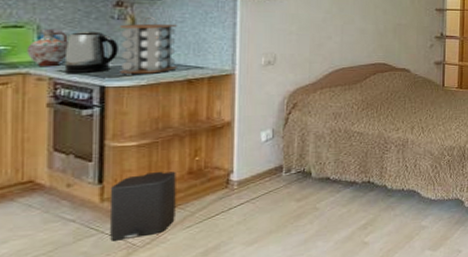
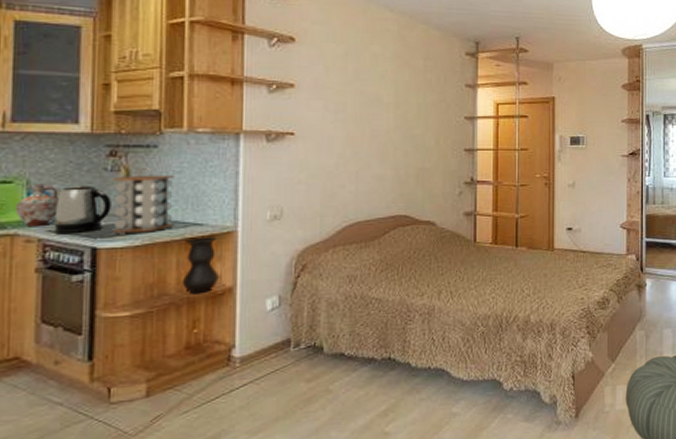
pedal bin: present [109,171,176,241] -> none [98,345,172,428]
vase: none [186,78,218,128] -> present [183,237,218,295]

